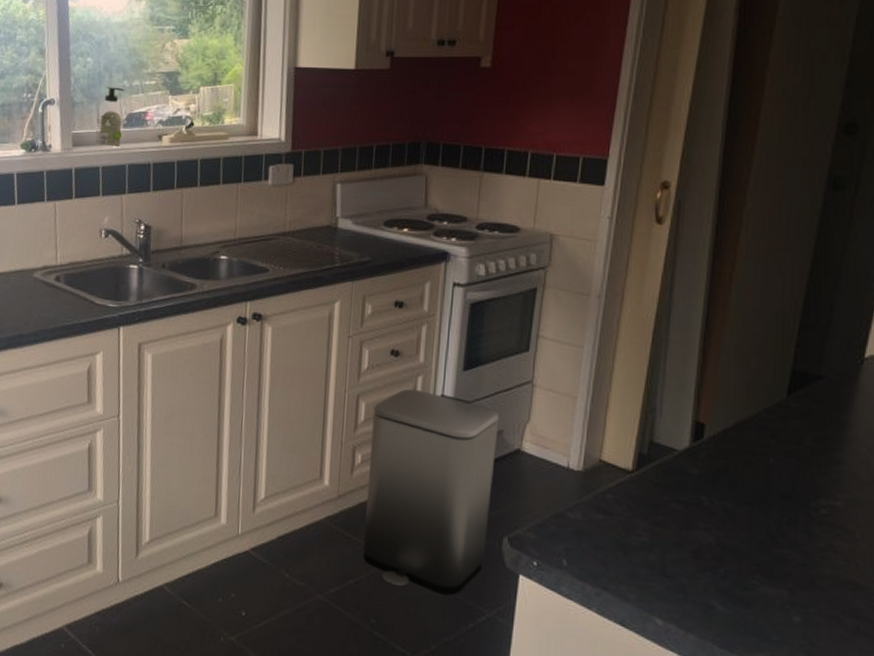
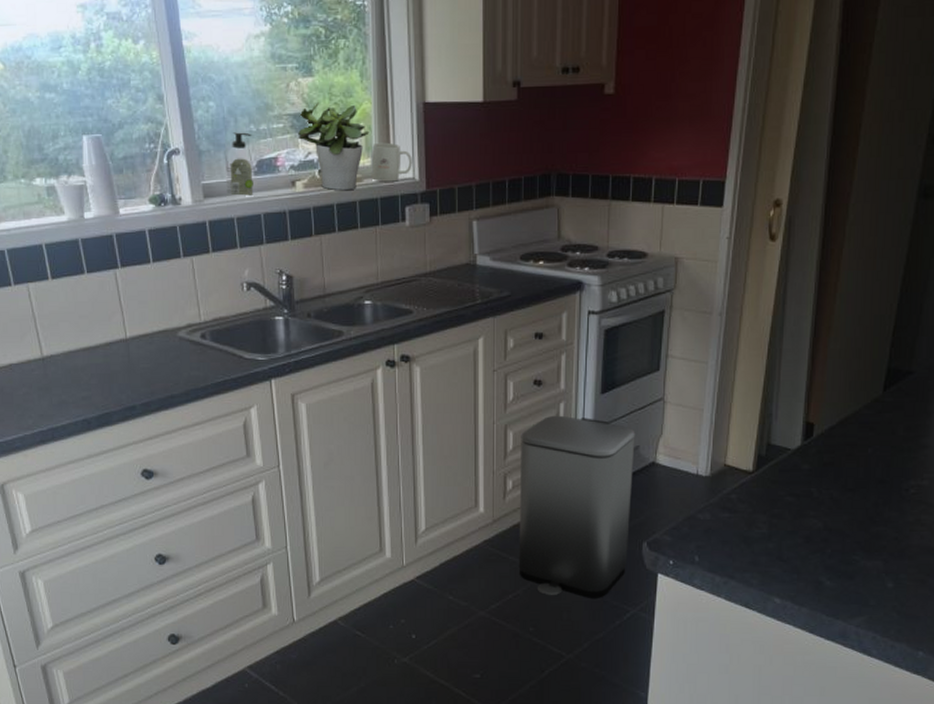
potted plant: none [169,63,239,148] -> present [298,103,369,191]
mug: none [237,103,280,141] -> present [371,142,412,182]

